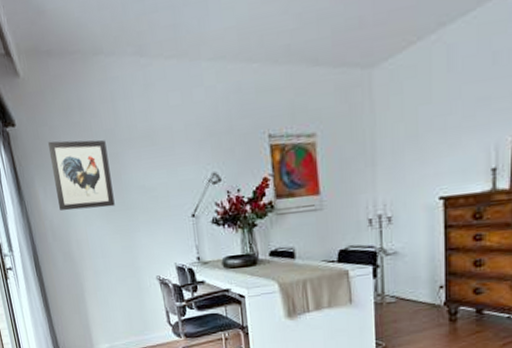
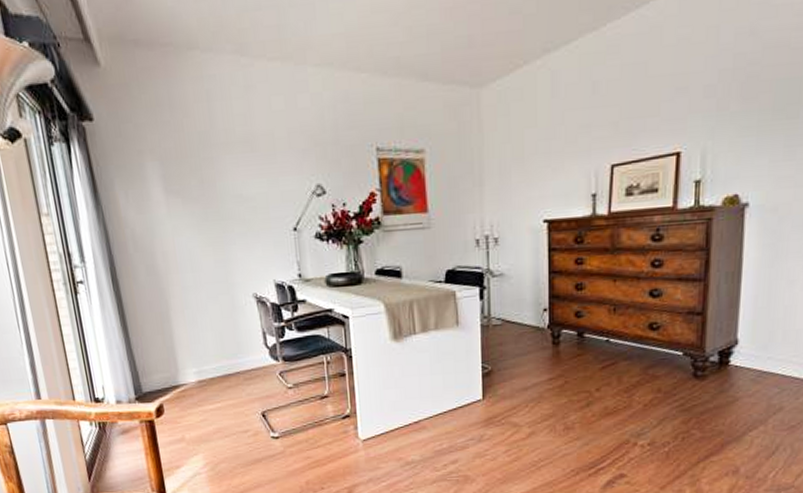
wall art: present [48,140,115,211] -> none [132,140,208,219]

